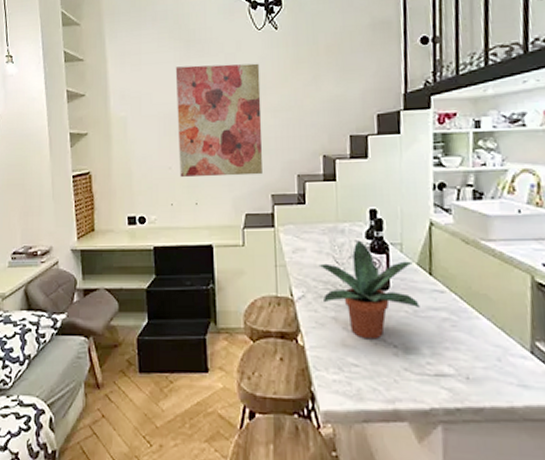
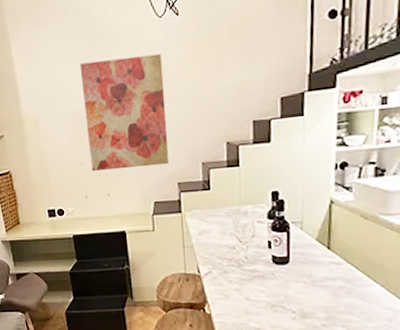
potted plant: present [319,240,420,340] -> none [223,220,317,307]

